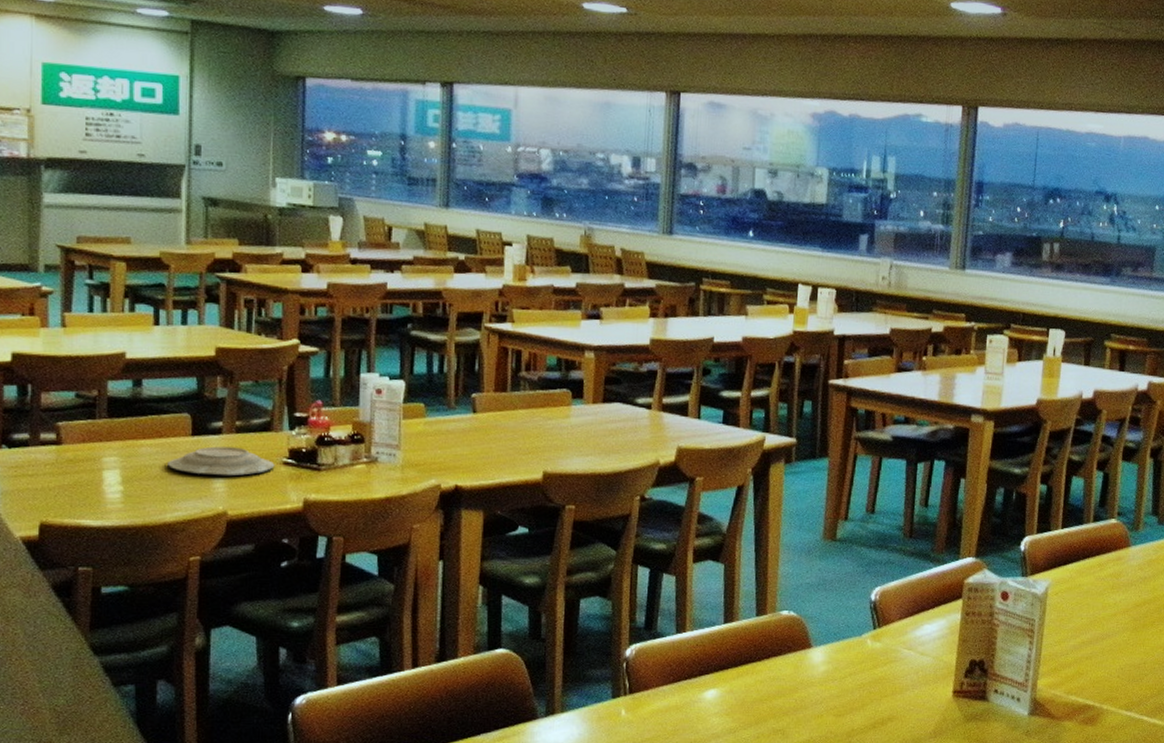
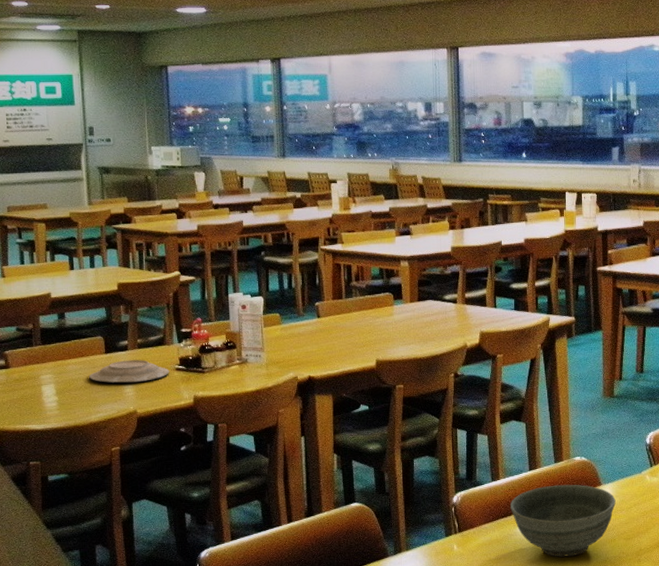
bowl: none [695,643,828,733] -> present [509,484,616,557]

